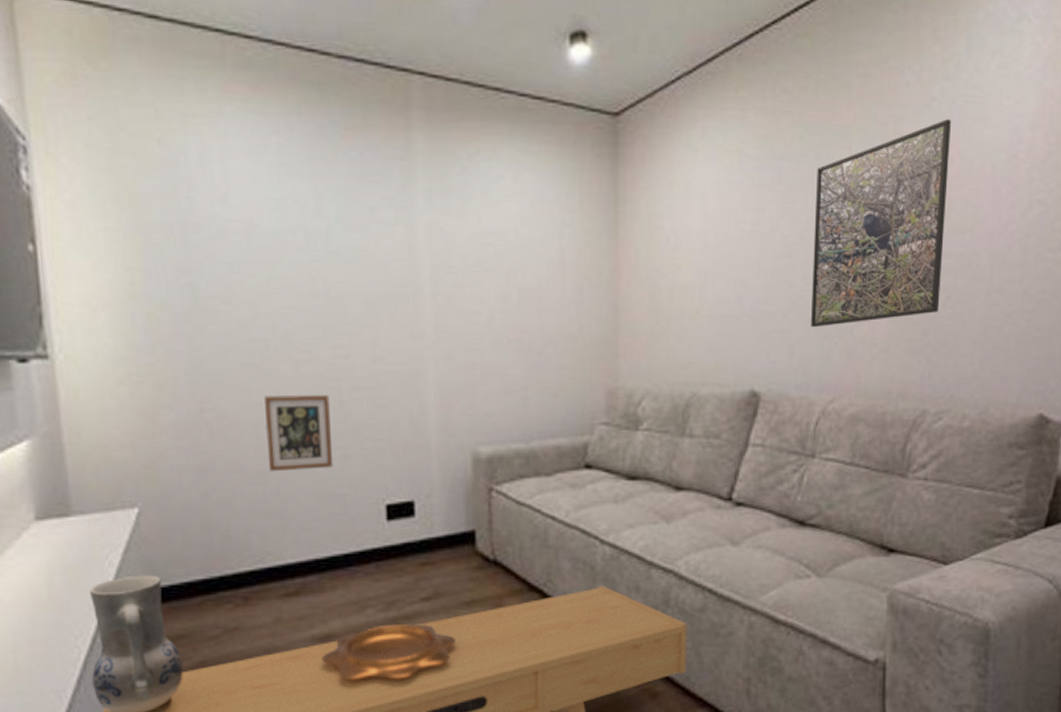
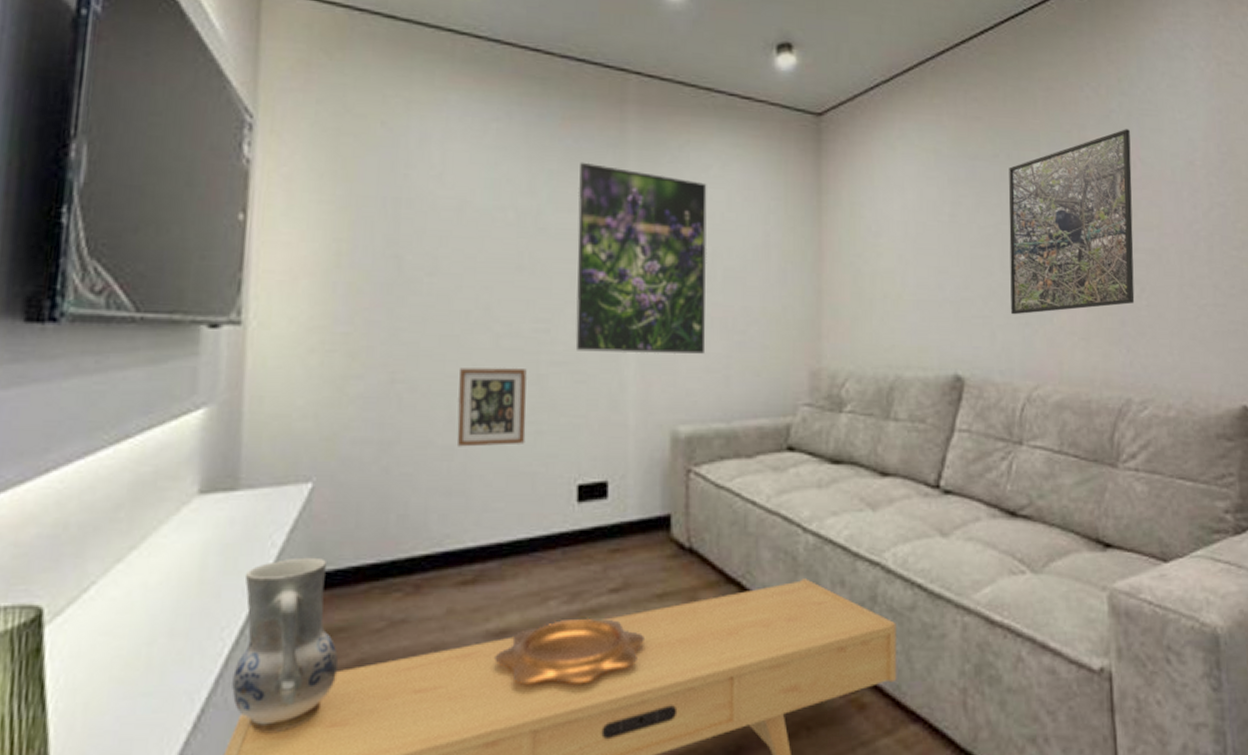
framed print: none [366,177,503,378] -> present [575,162,707,355]

